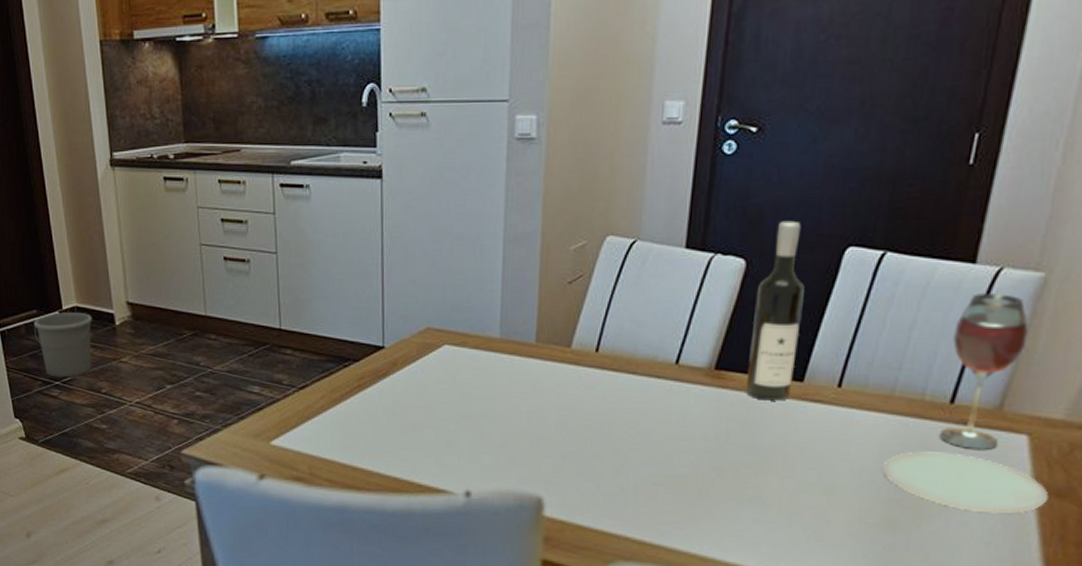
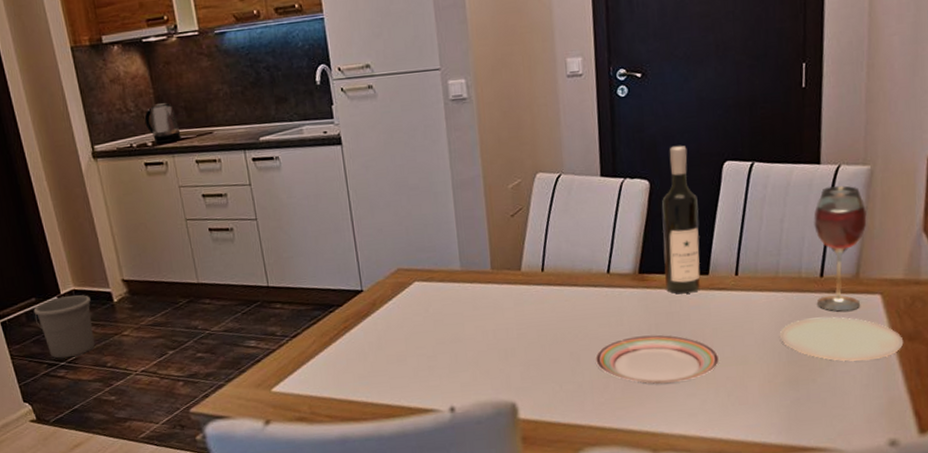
kettle: none [169,111,206,158] -> present [144,102,182,145]
plate: none [645,442,801,504] -> present [595,335,720,384]

